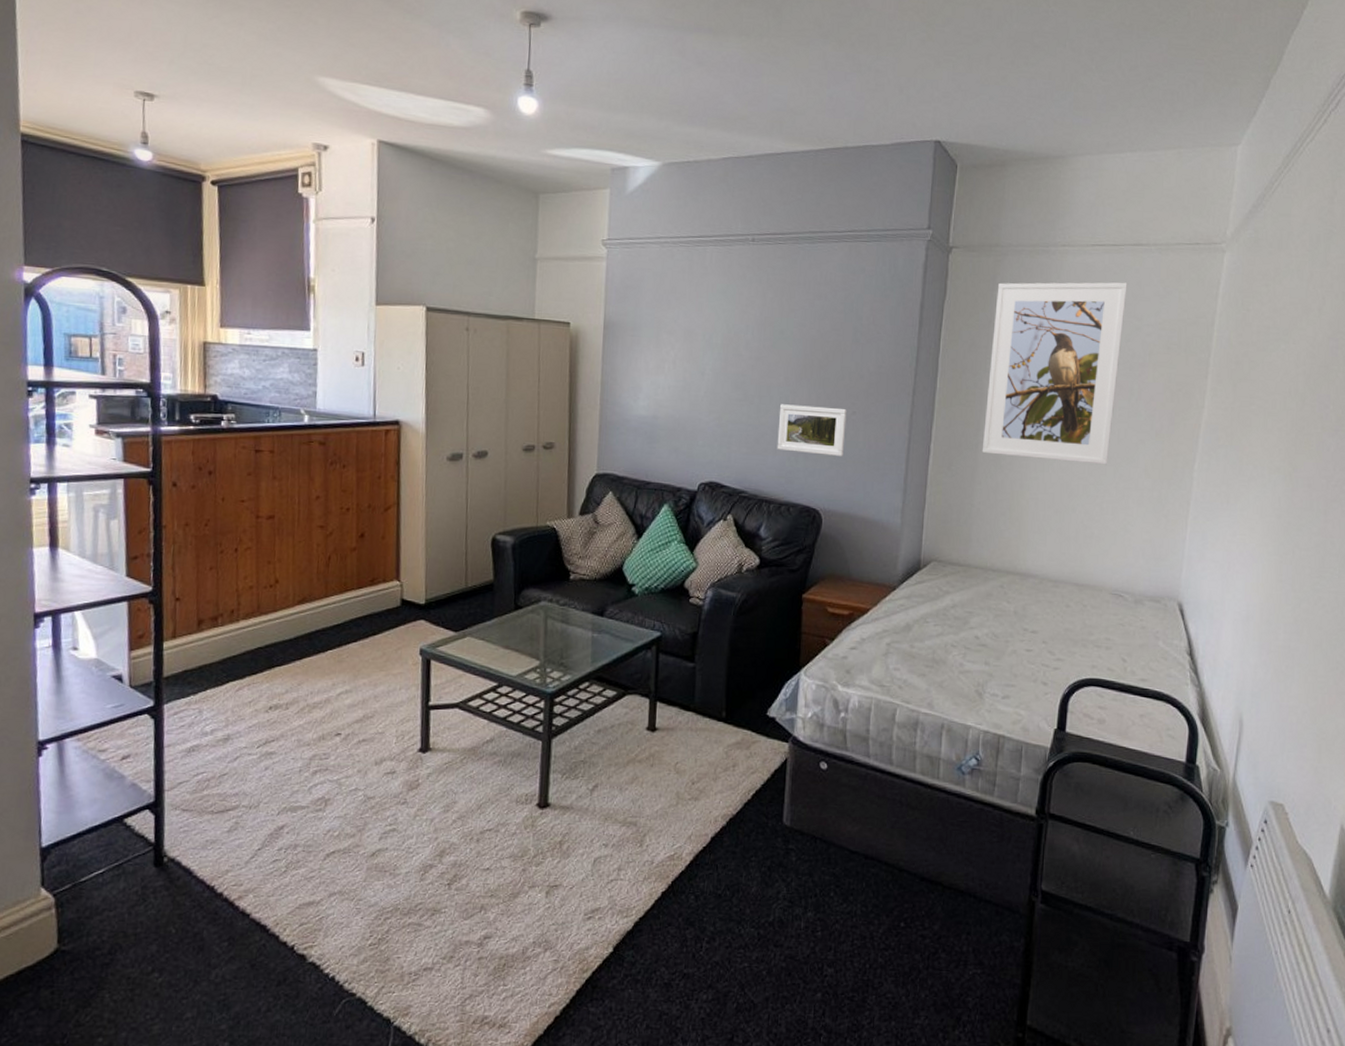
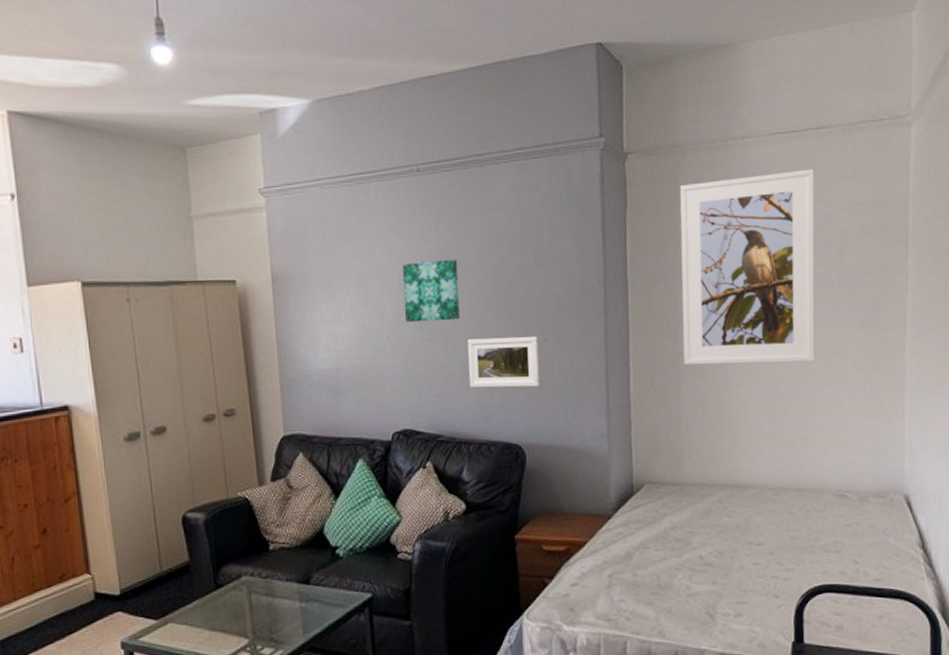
wall art: none [725,326,780,385] -> present [403,259,460,323]

